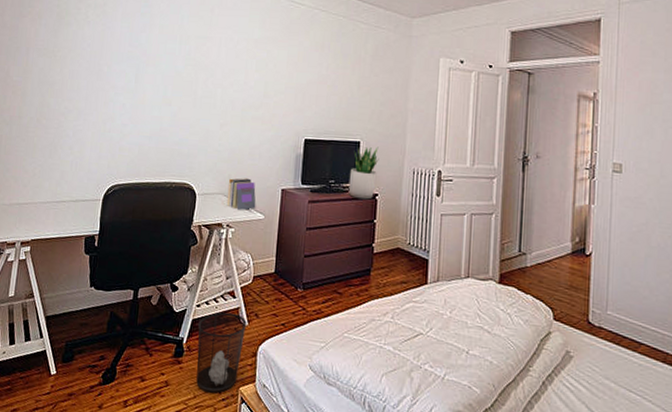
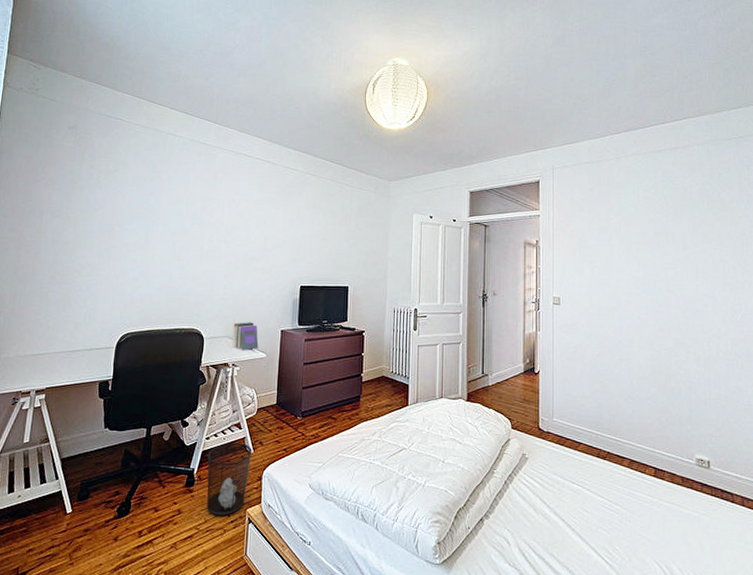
planter: present [348,147,379,200] -> none [339,290,365,336]

